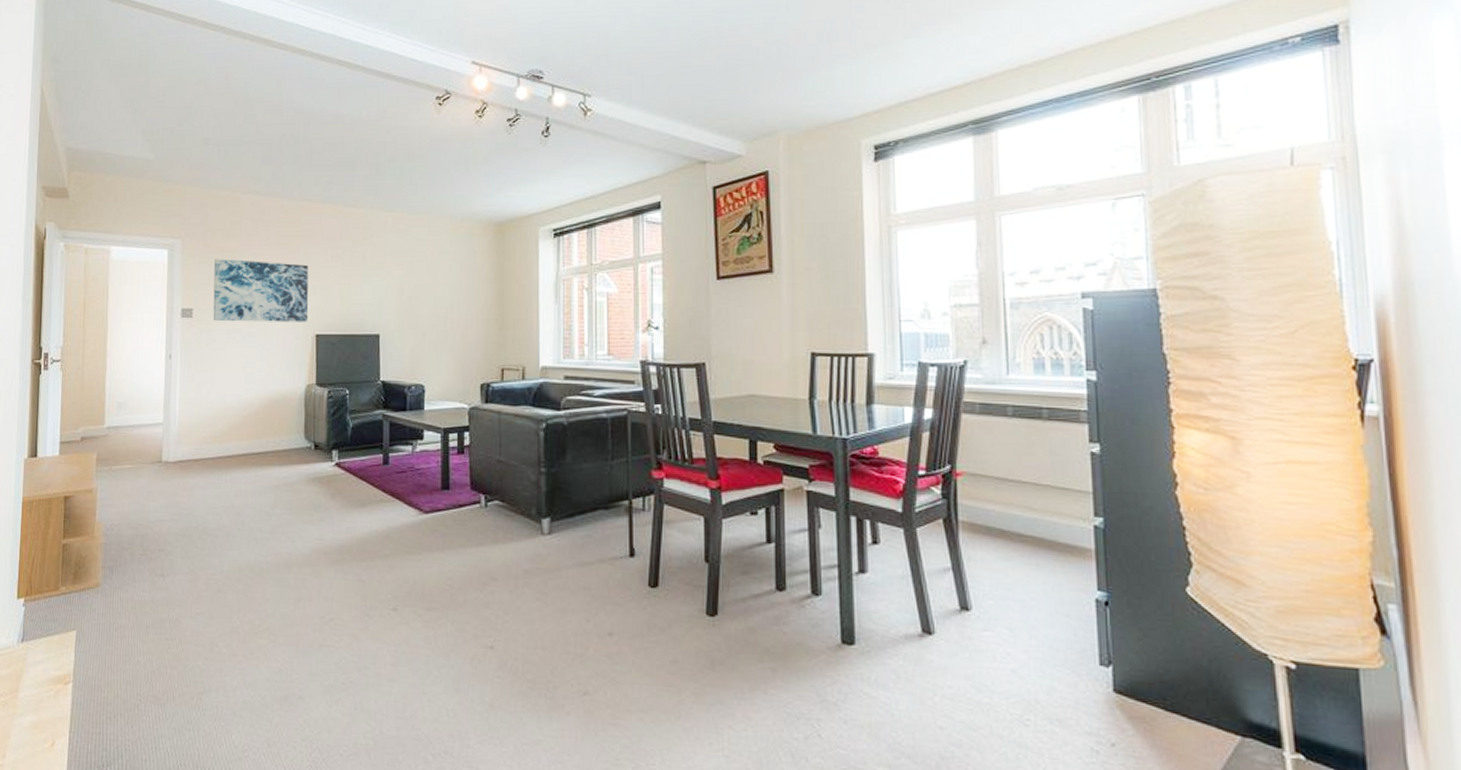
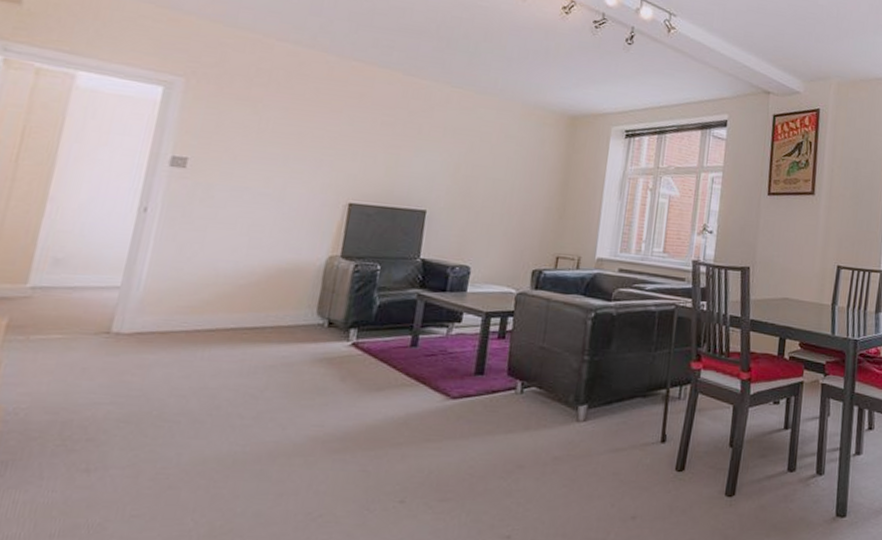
wall art: present [213,258,309,322] -> none [214,105,351,189]

